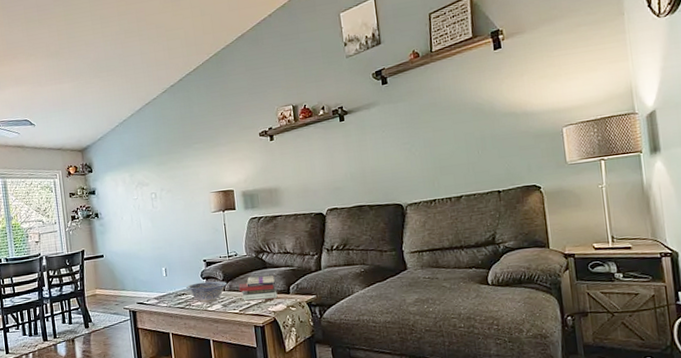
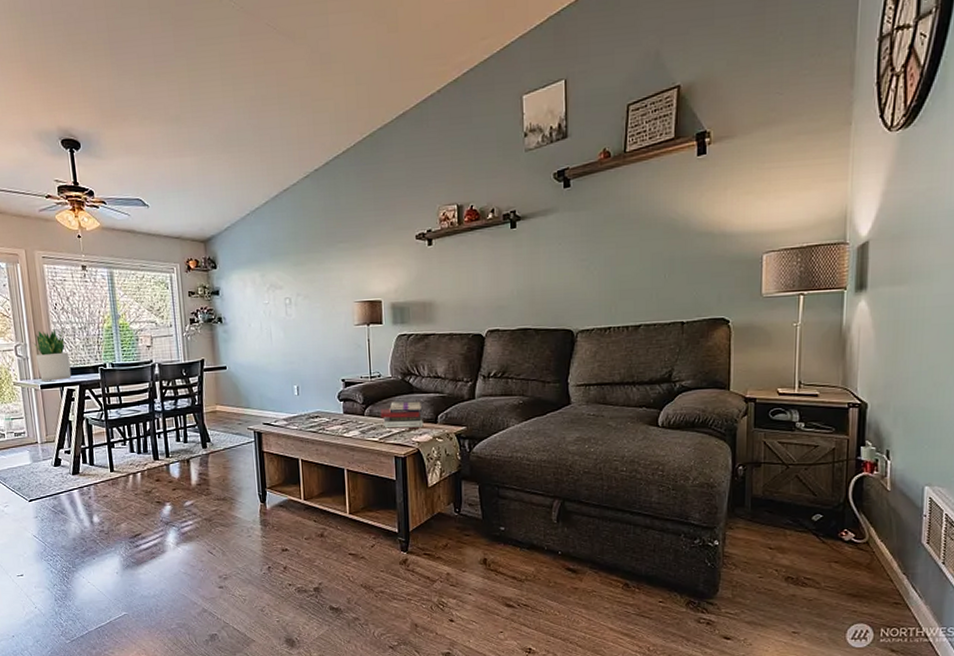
decorative bowl: present [186,281,228,303] -> none [321,404,368,428]

